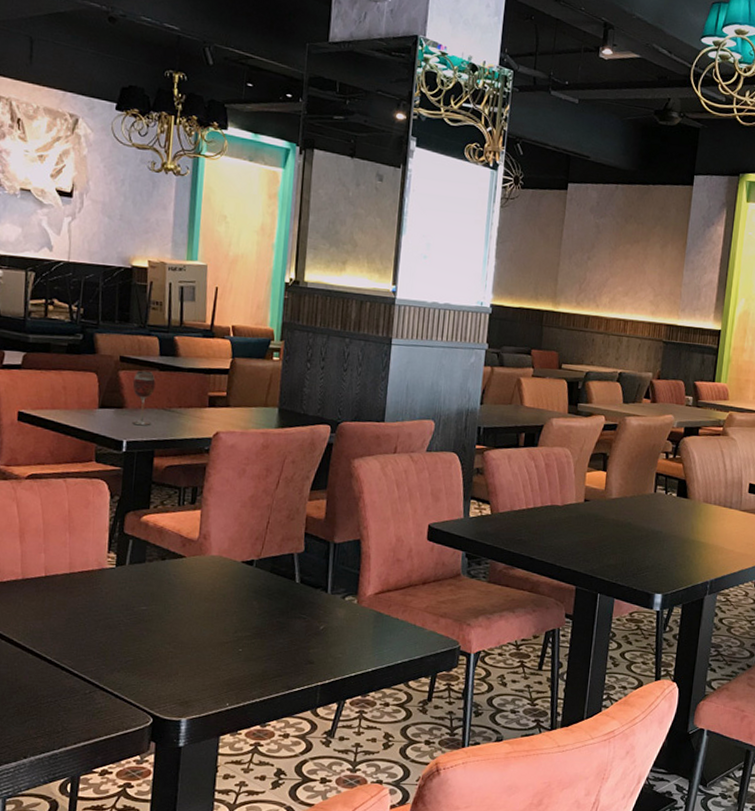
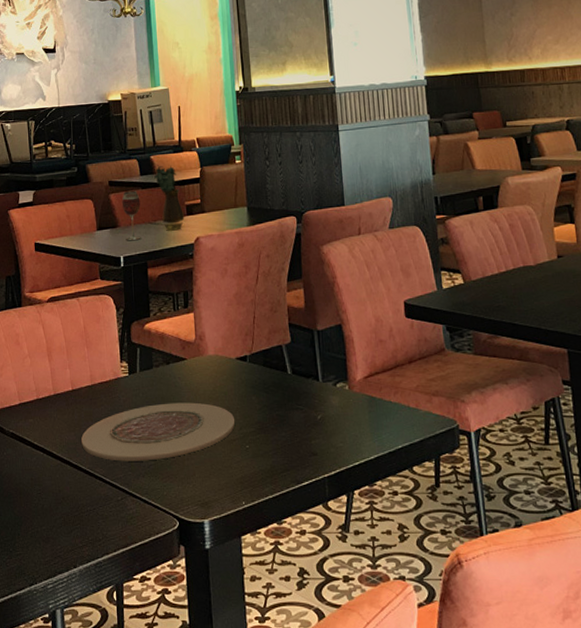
plate: none [49,599,231,657] -> present [81,402,236,461]
vase: none [176,347,206,422] -> present [154,165,185,231]

